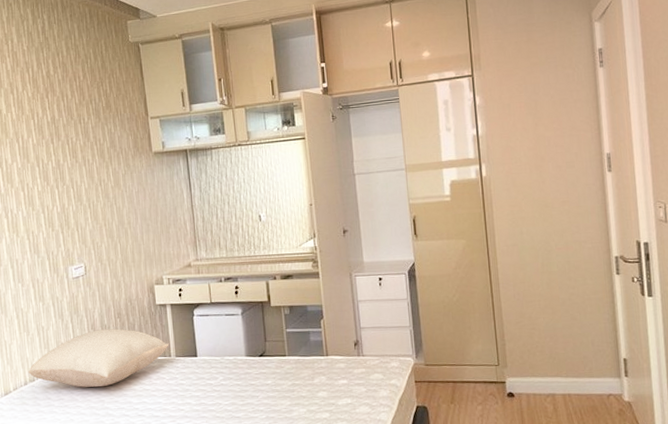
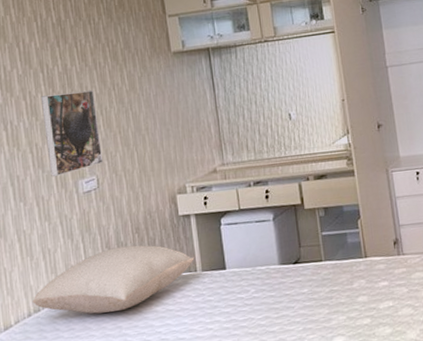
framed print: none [36,184,91,263] -> present [40,89,104,178]

